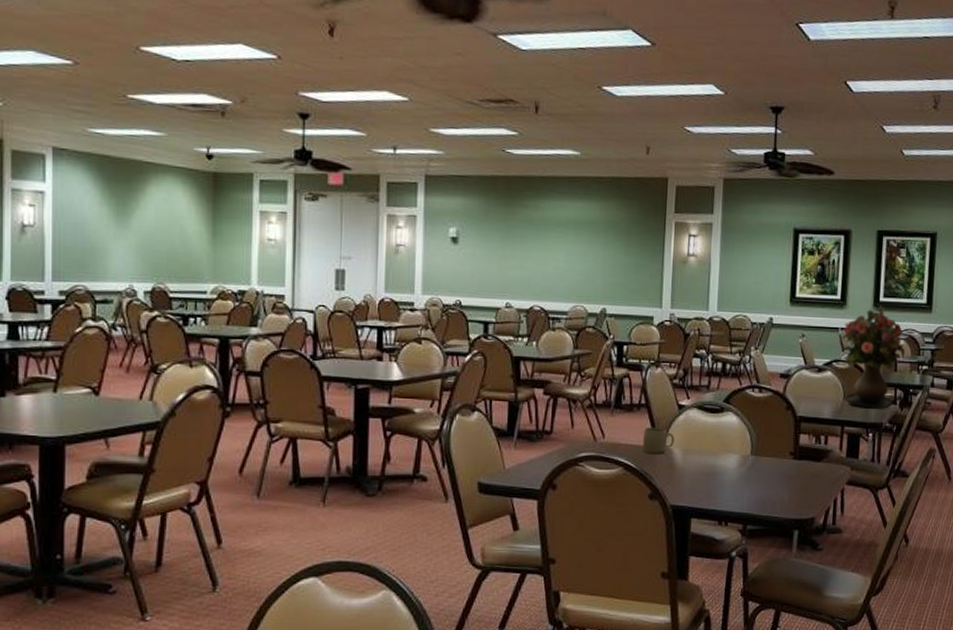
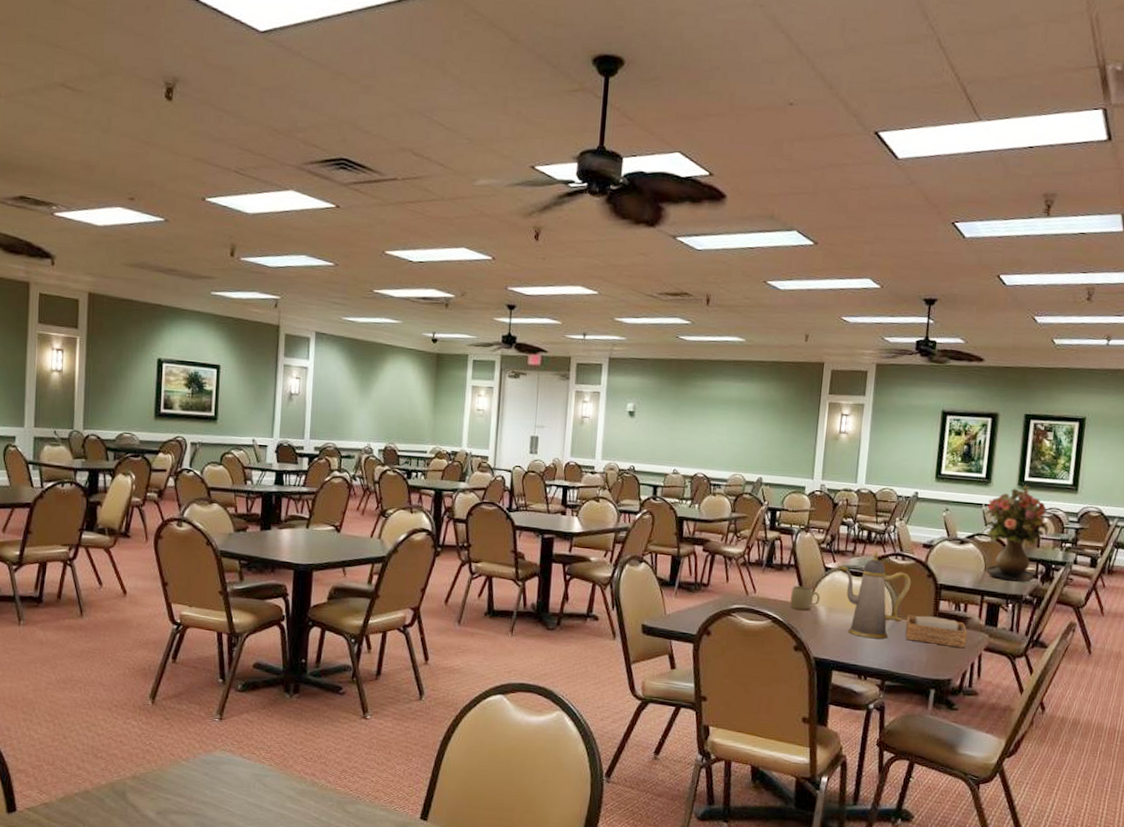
coffee pot: none [692,384,770,480] -> present [837,551,911,639]
napkin holder: none [765,451,829,484] -> present [905,614,968,649]

